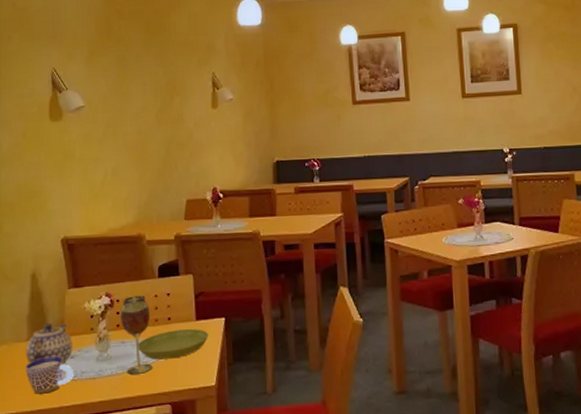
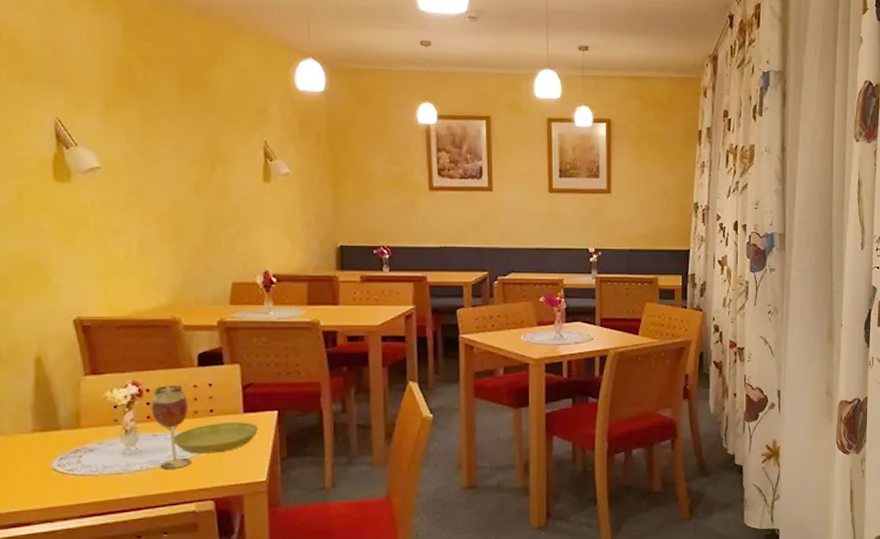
teapot: present [25,322,73,365] -> none [30,412,93,459]
cup: present [25,356,74,394] -> none [31,450,94,491]

